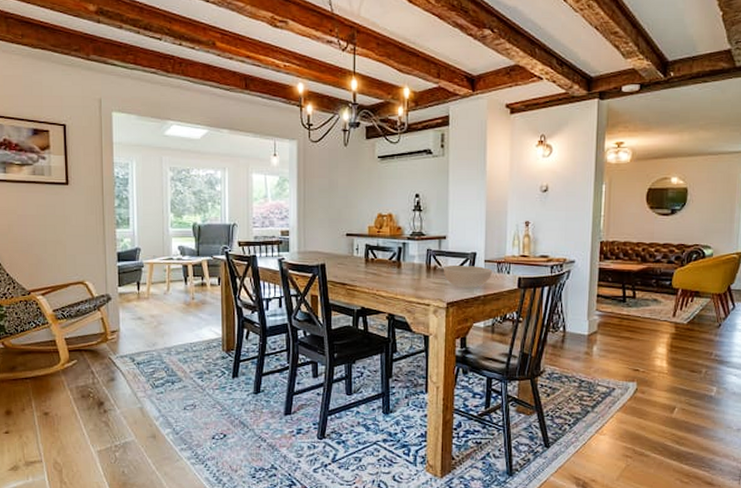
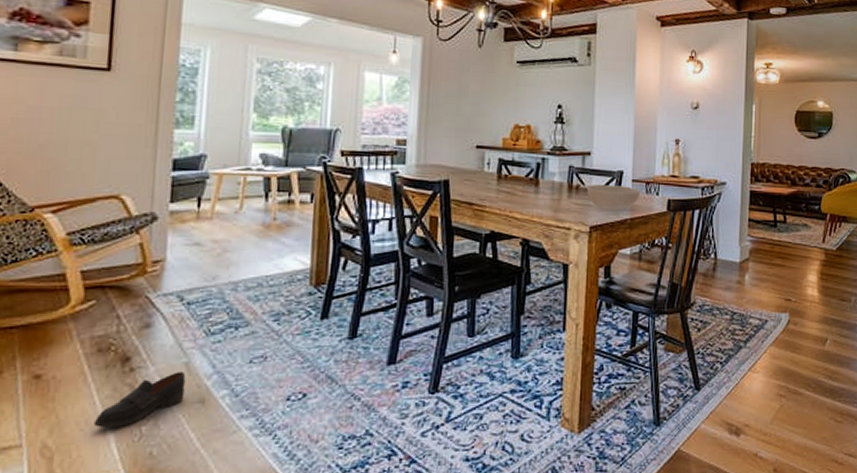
shoe: none [84,414,142,453] -> present [93,371,186,429]

